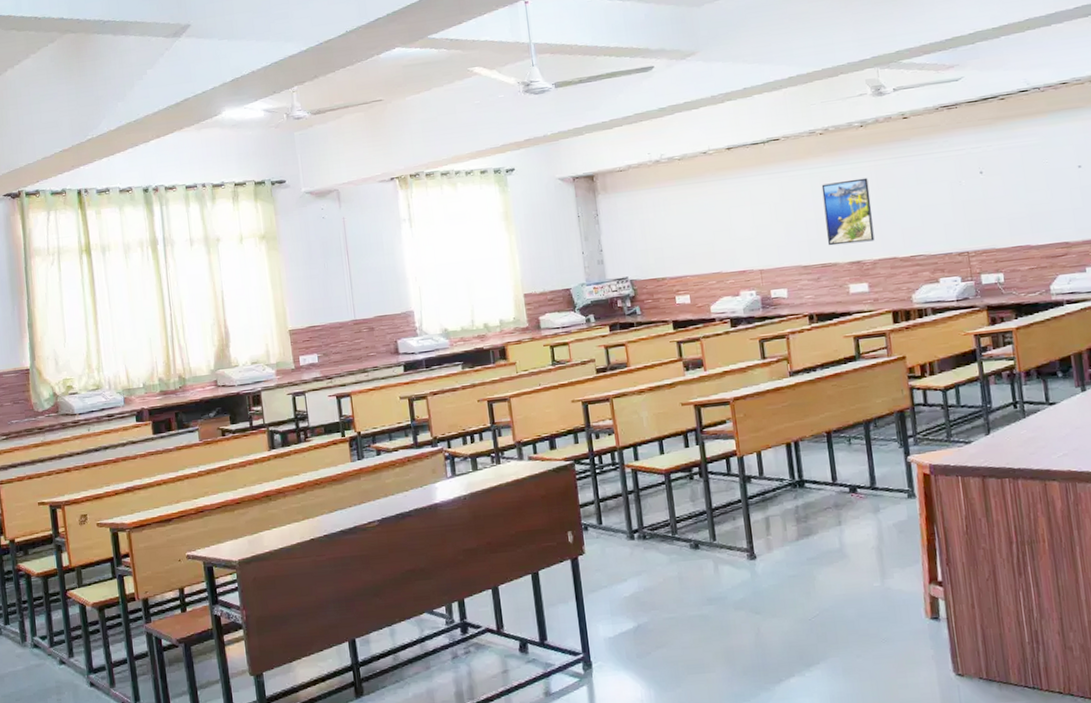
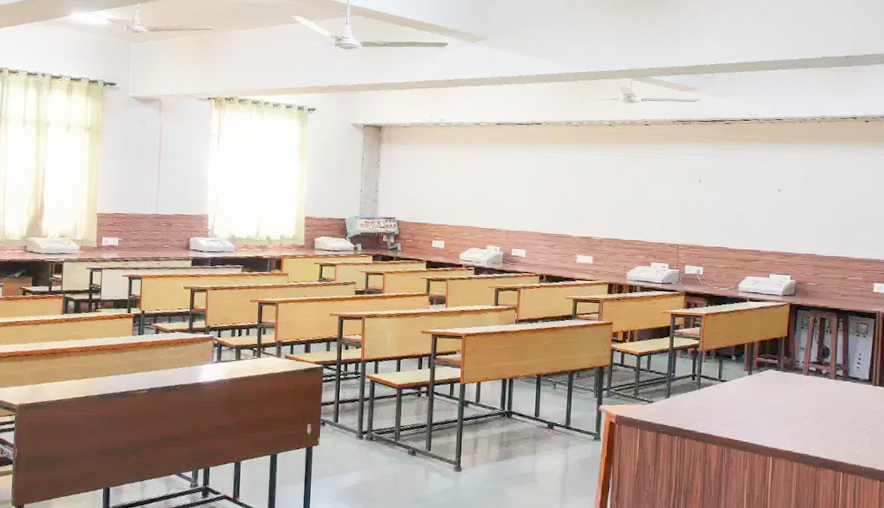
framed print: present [821,177,875,246] -> none [565,168,608,222]

